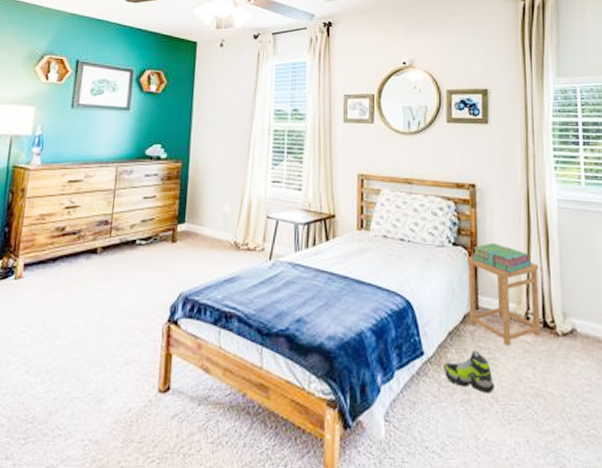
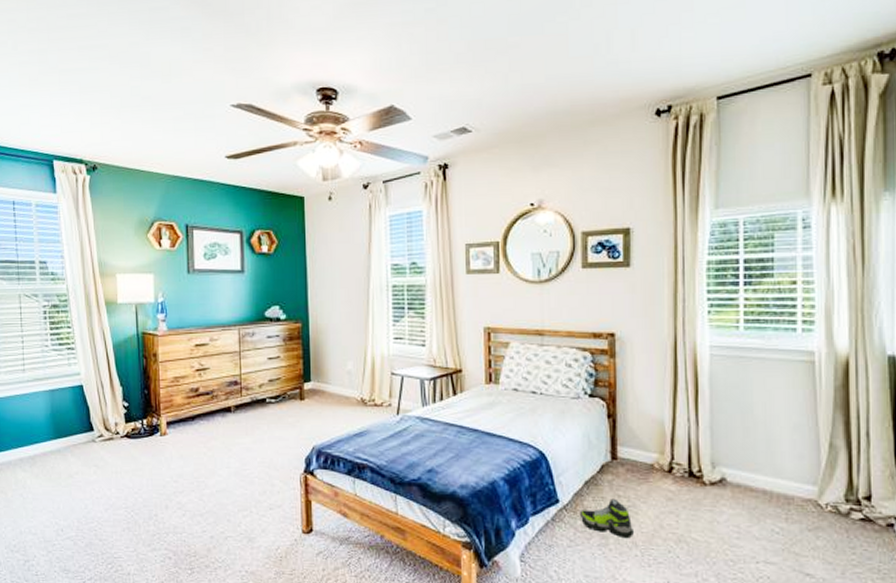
side table: present [466,255,541,346] -> none [604,406,686,495]
stack of books: present [472,242,532,274] -> none [611,393,678,424]

